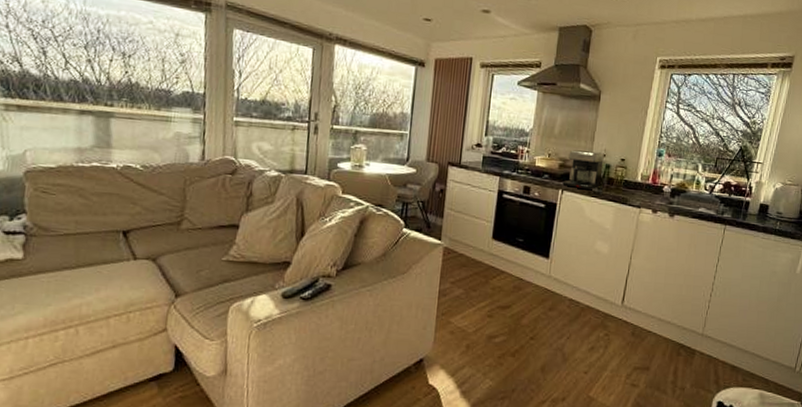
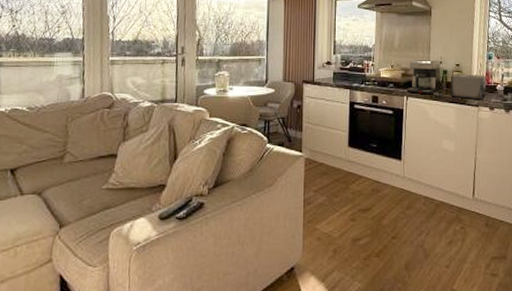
toaster: none [611,170,654,201] -> present [450,74,488,100]

